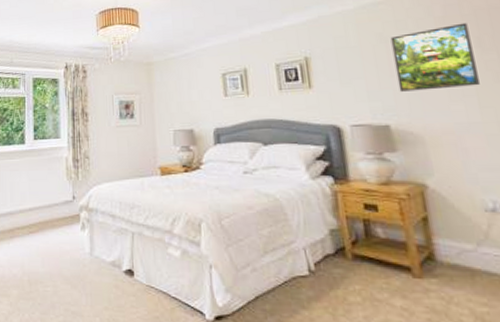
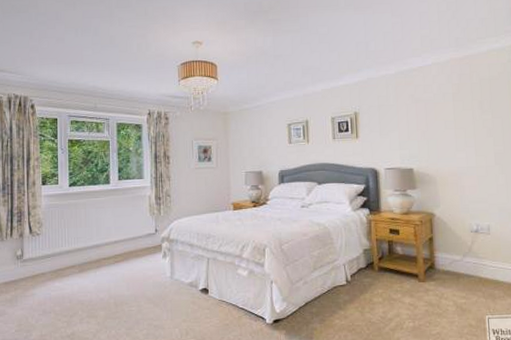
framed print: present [390,22,480,92] -> none [419,89,478,142]

